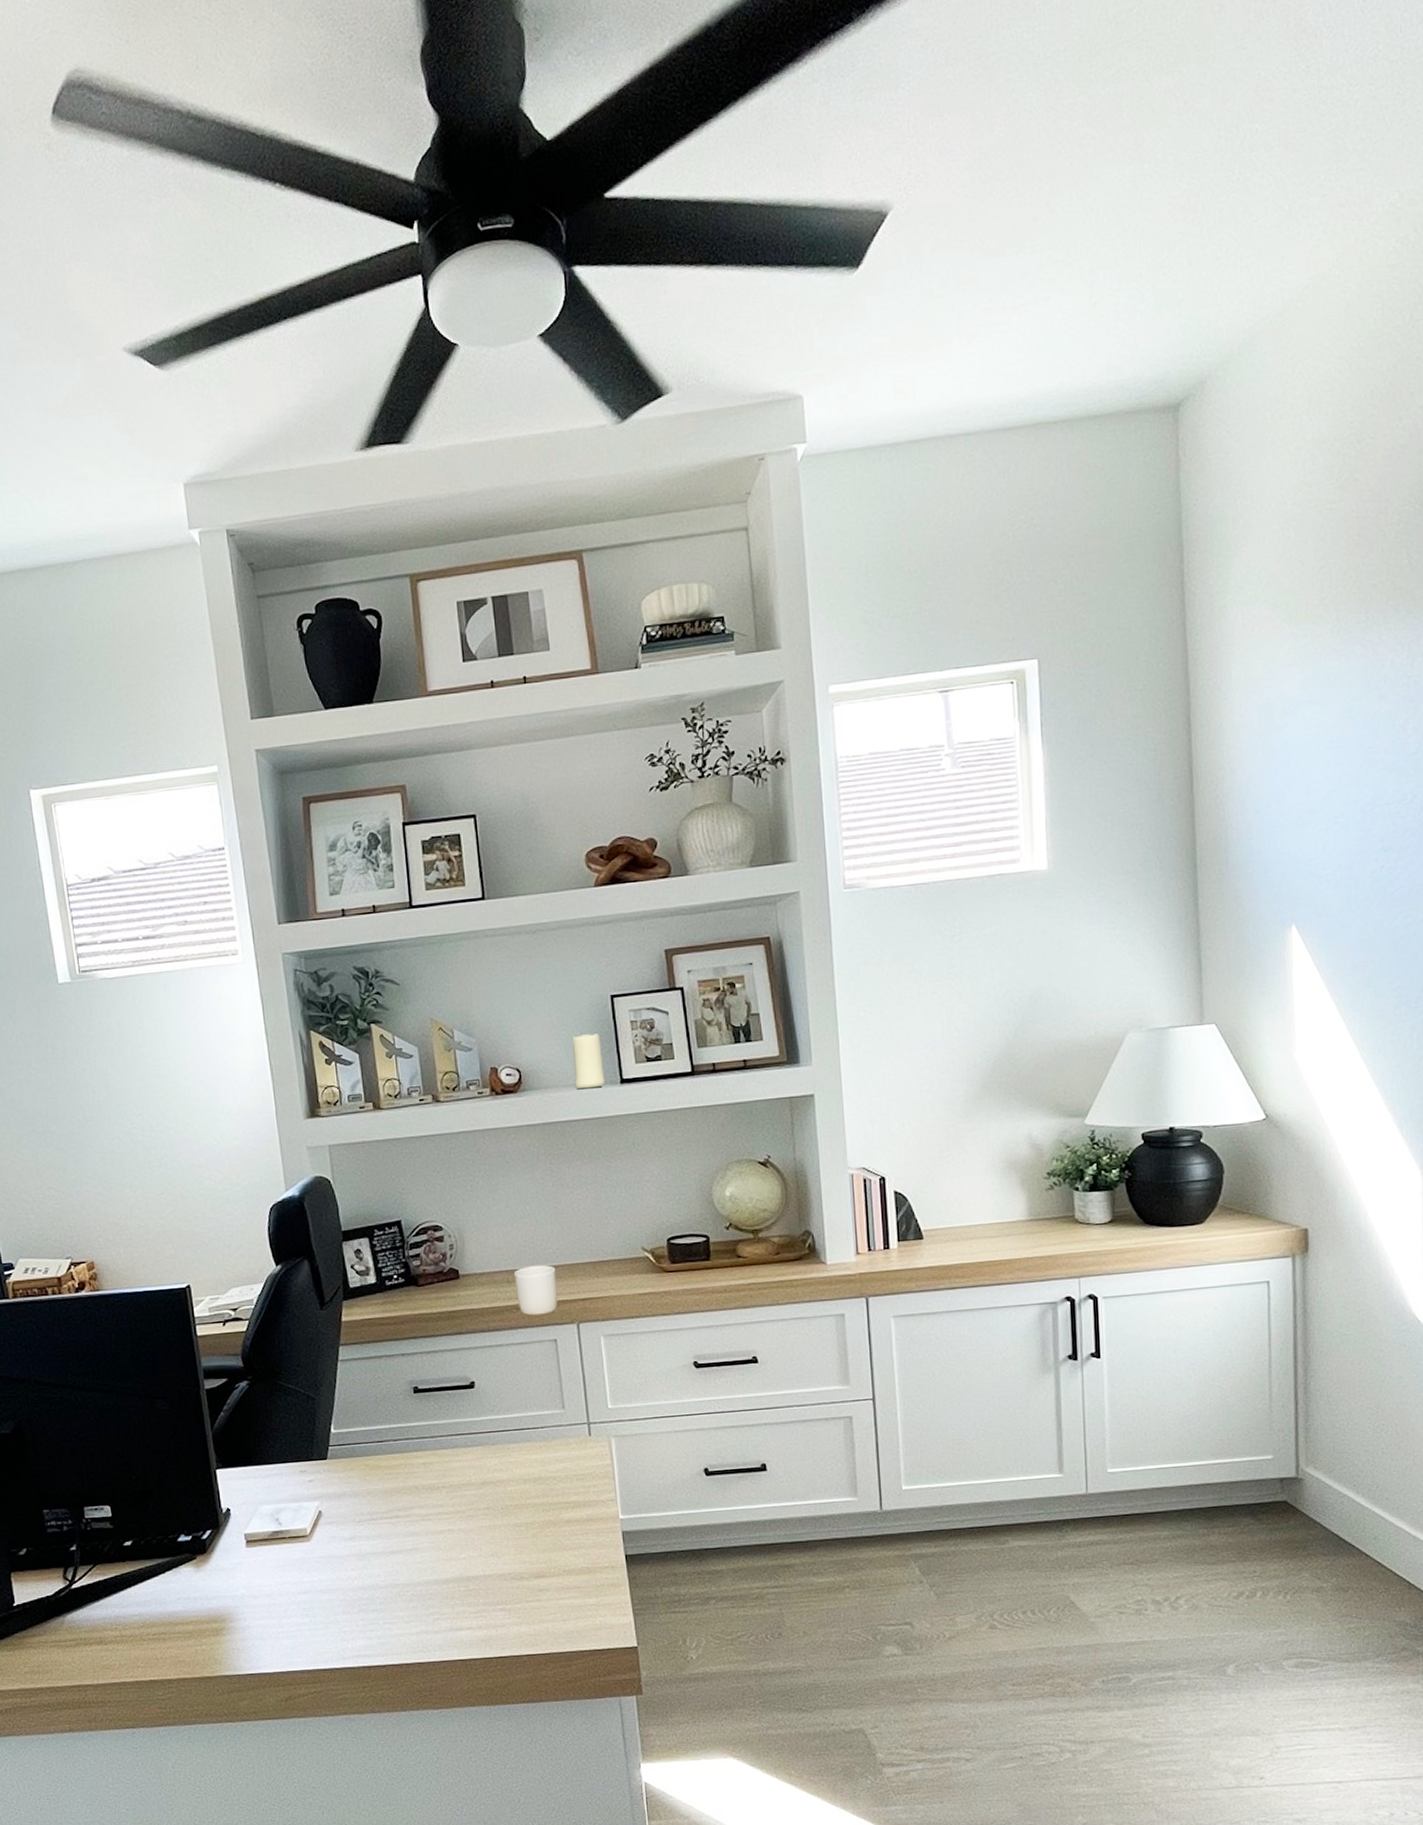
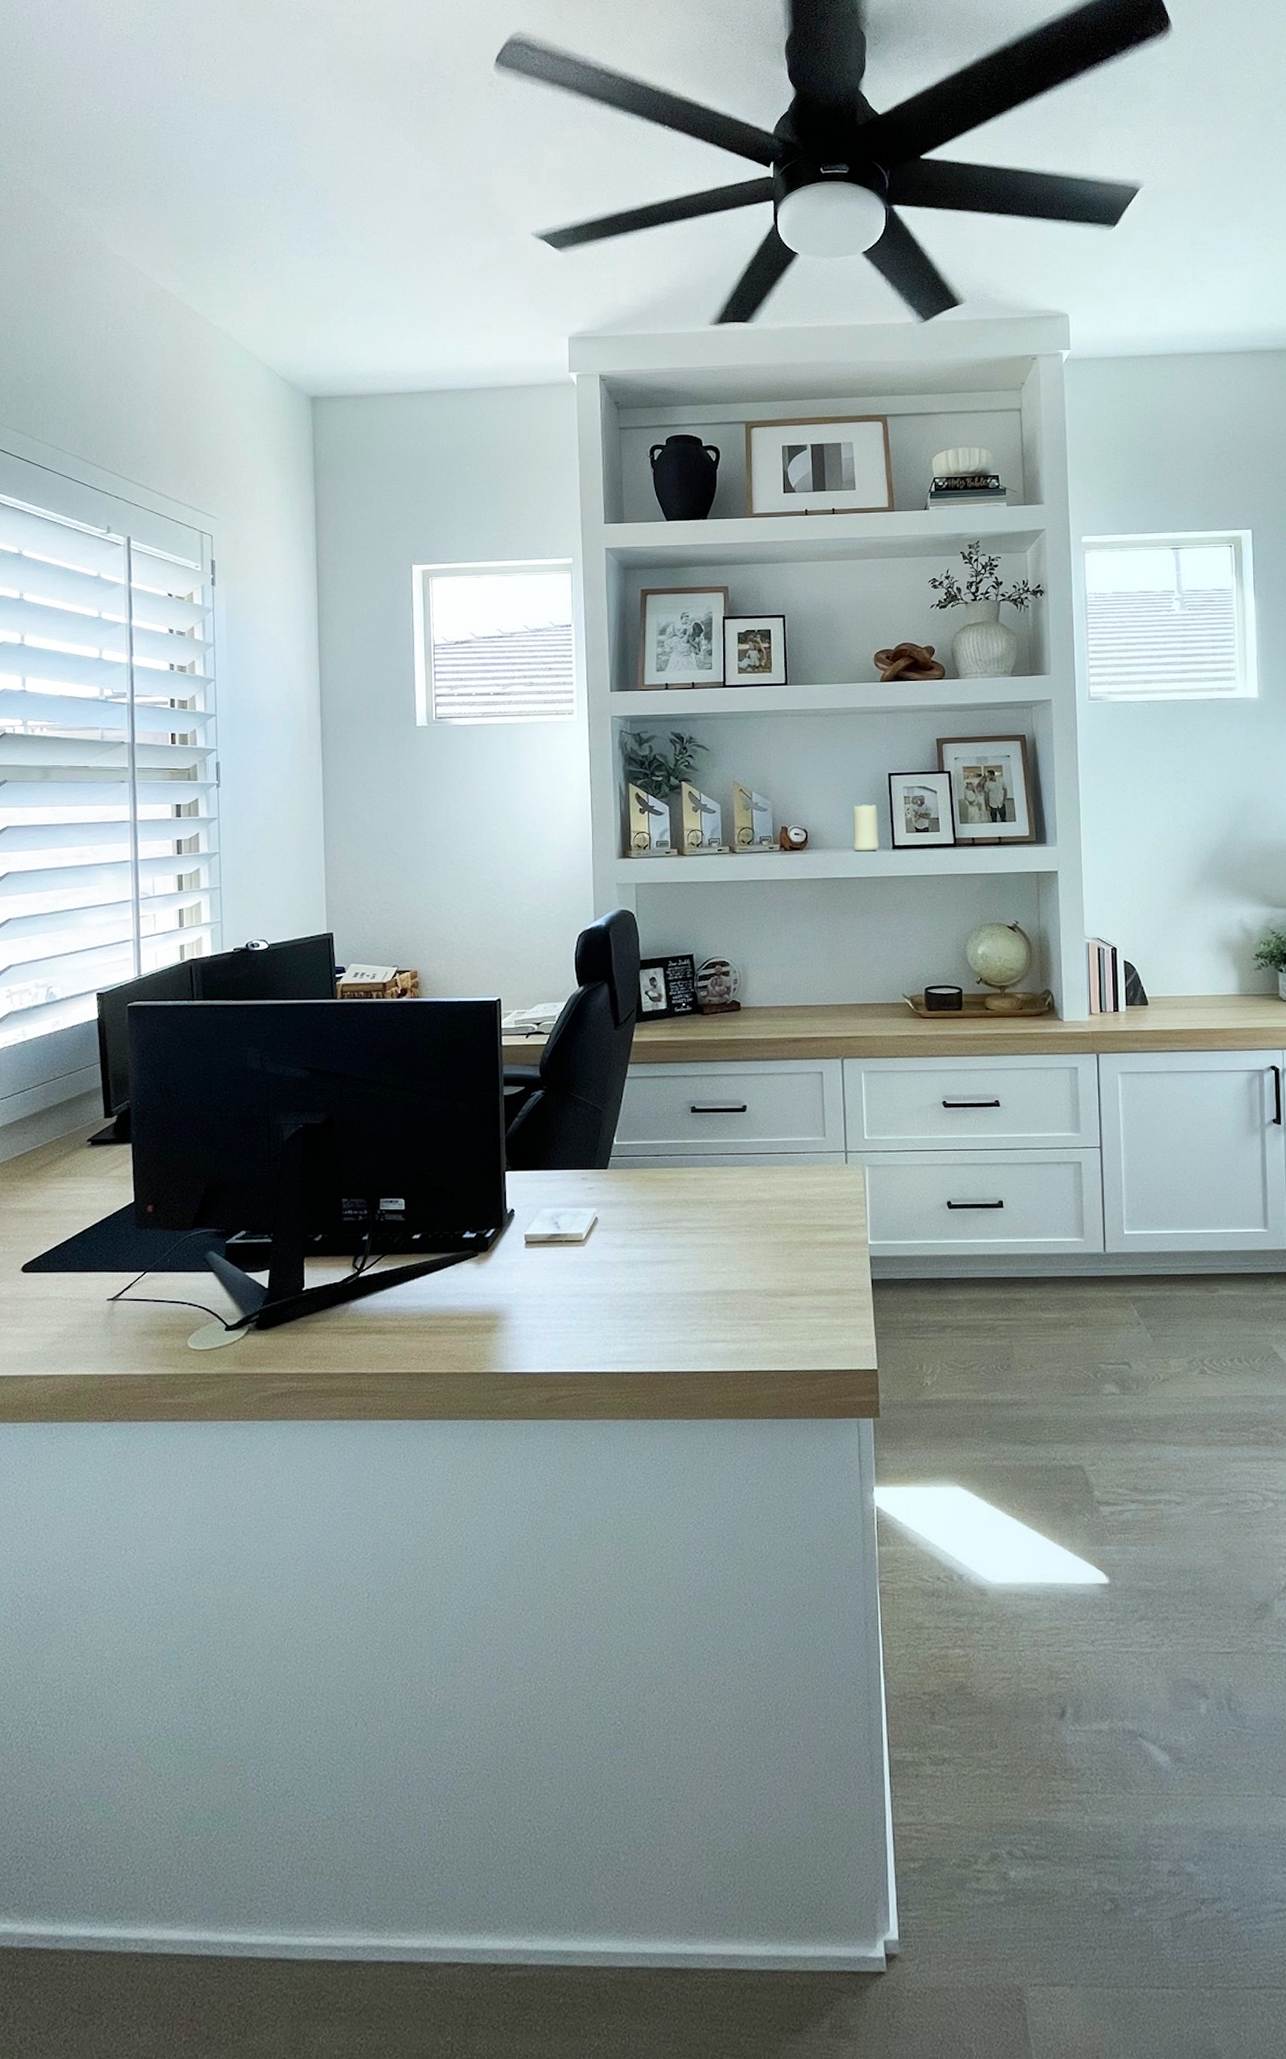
mug: present [513,1264,558,1316] -> none [788,1003,826,1049]

